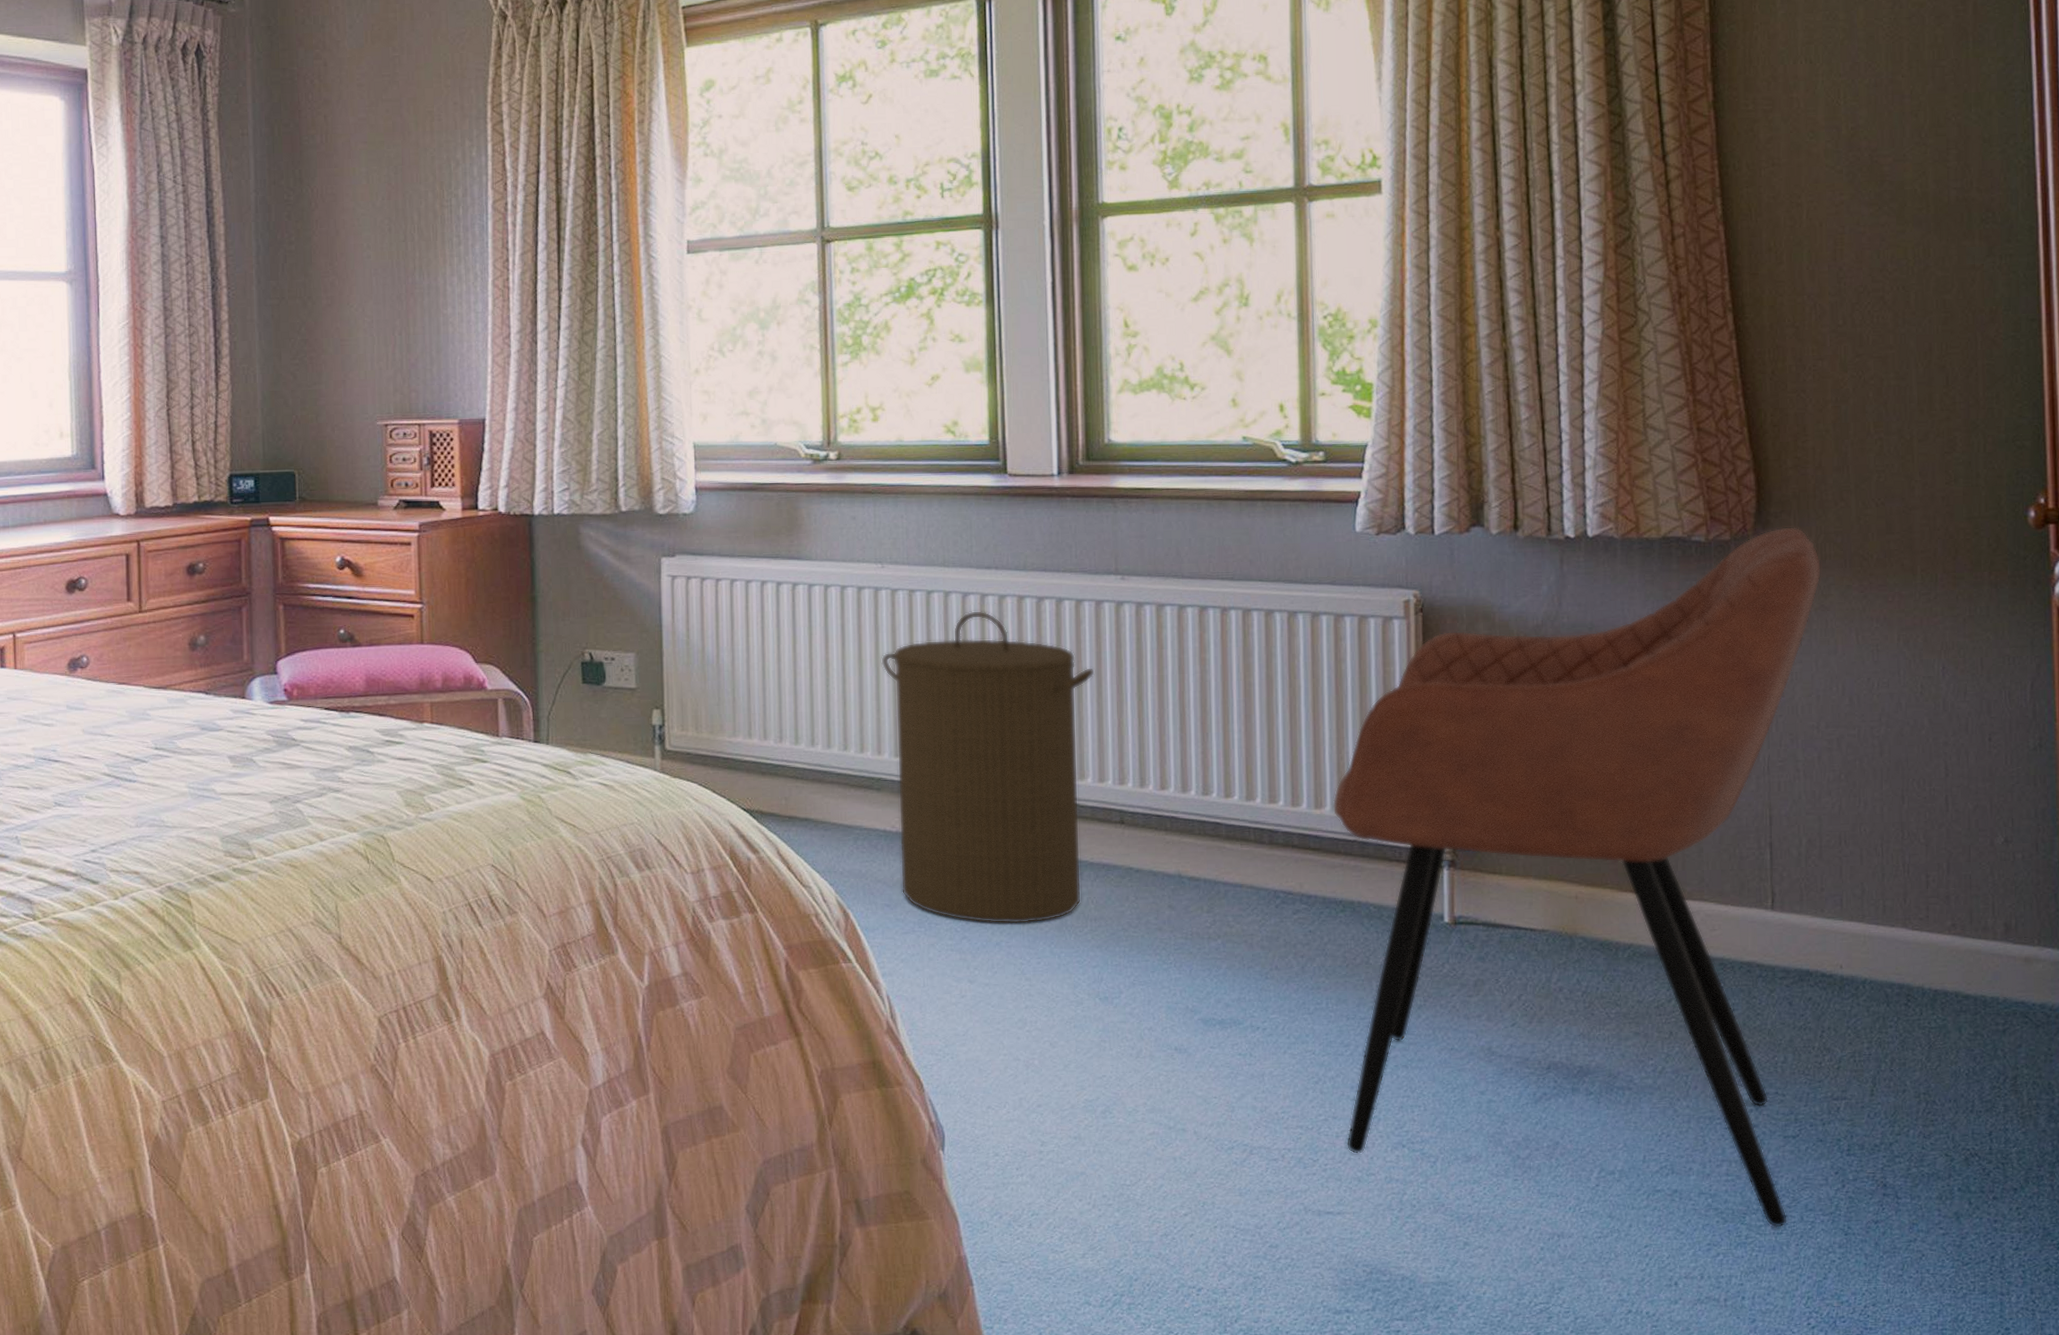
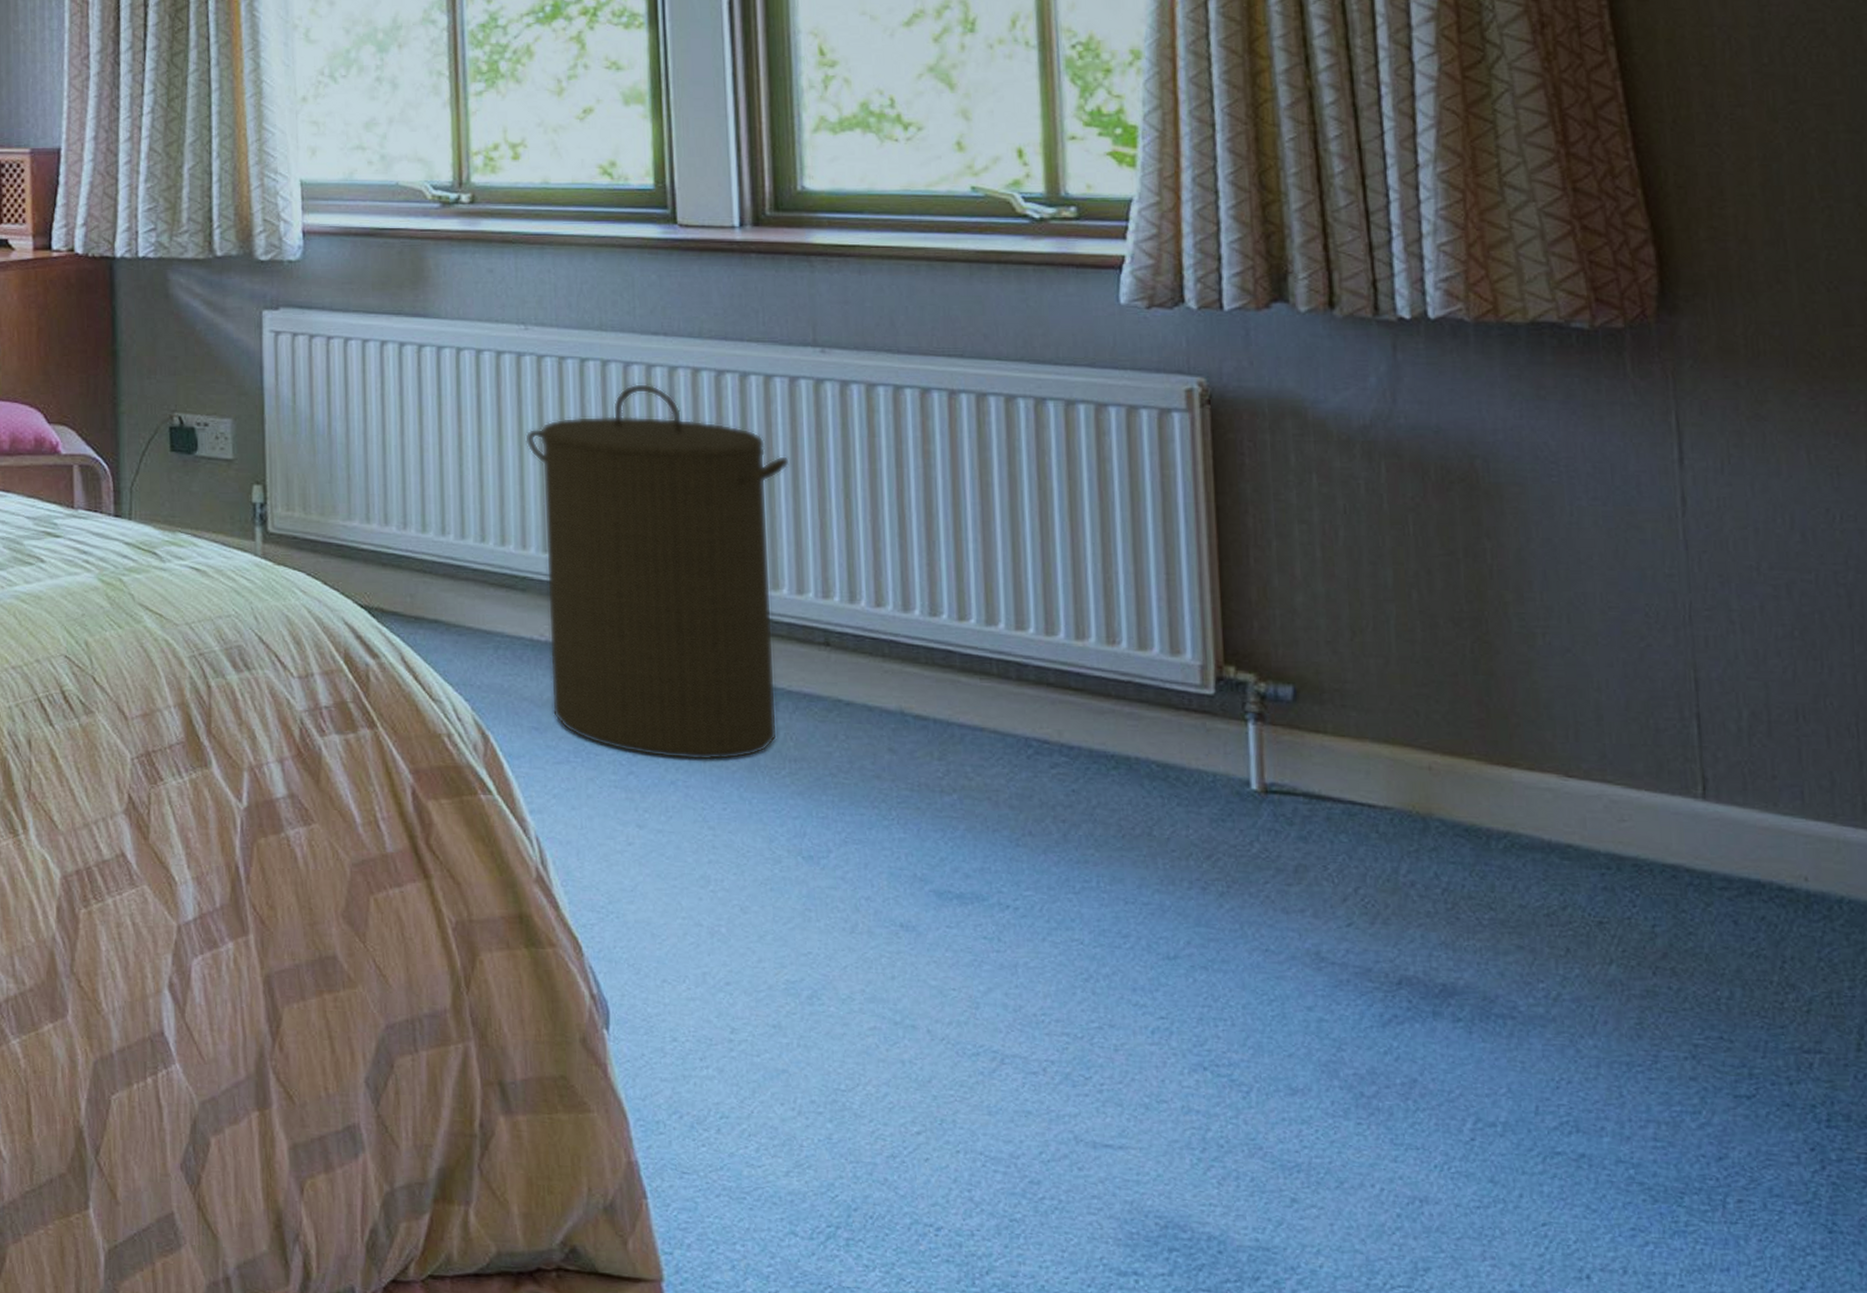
armchair: present [1332,526,1822,1228] -> none [1098,313,1755,1215]

